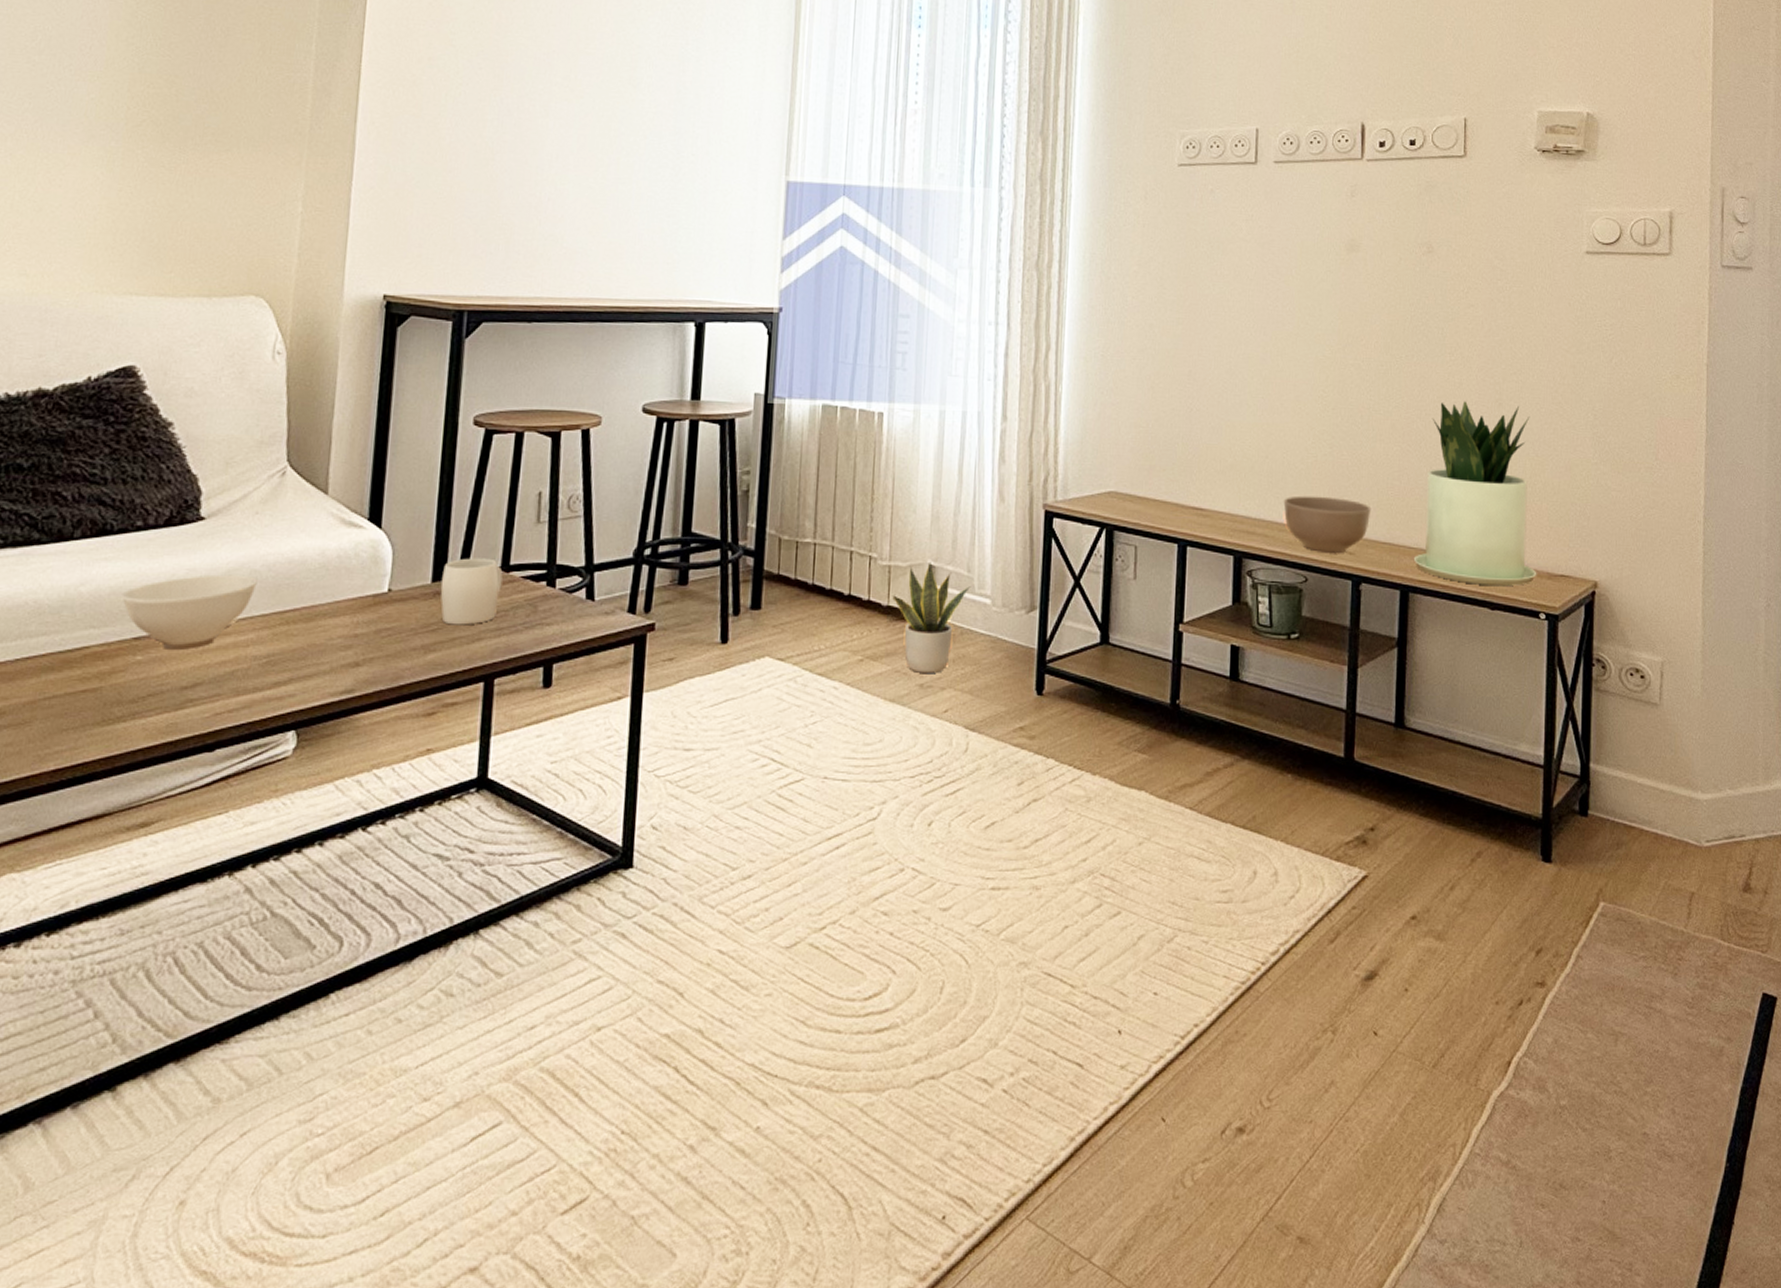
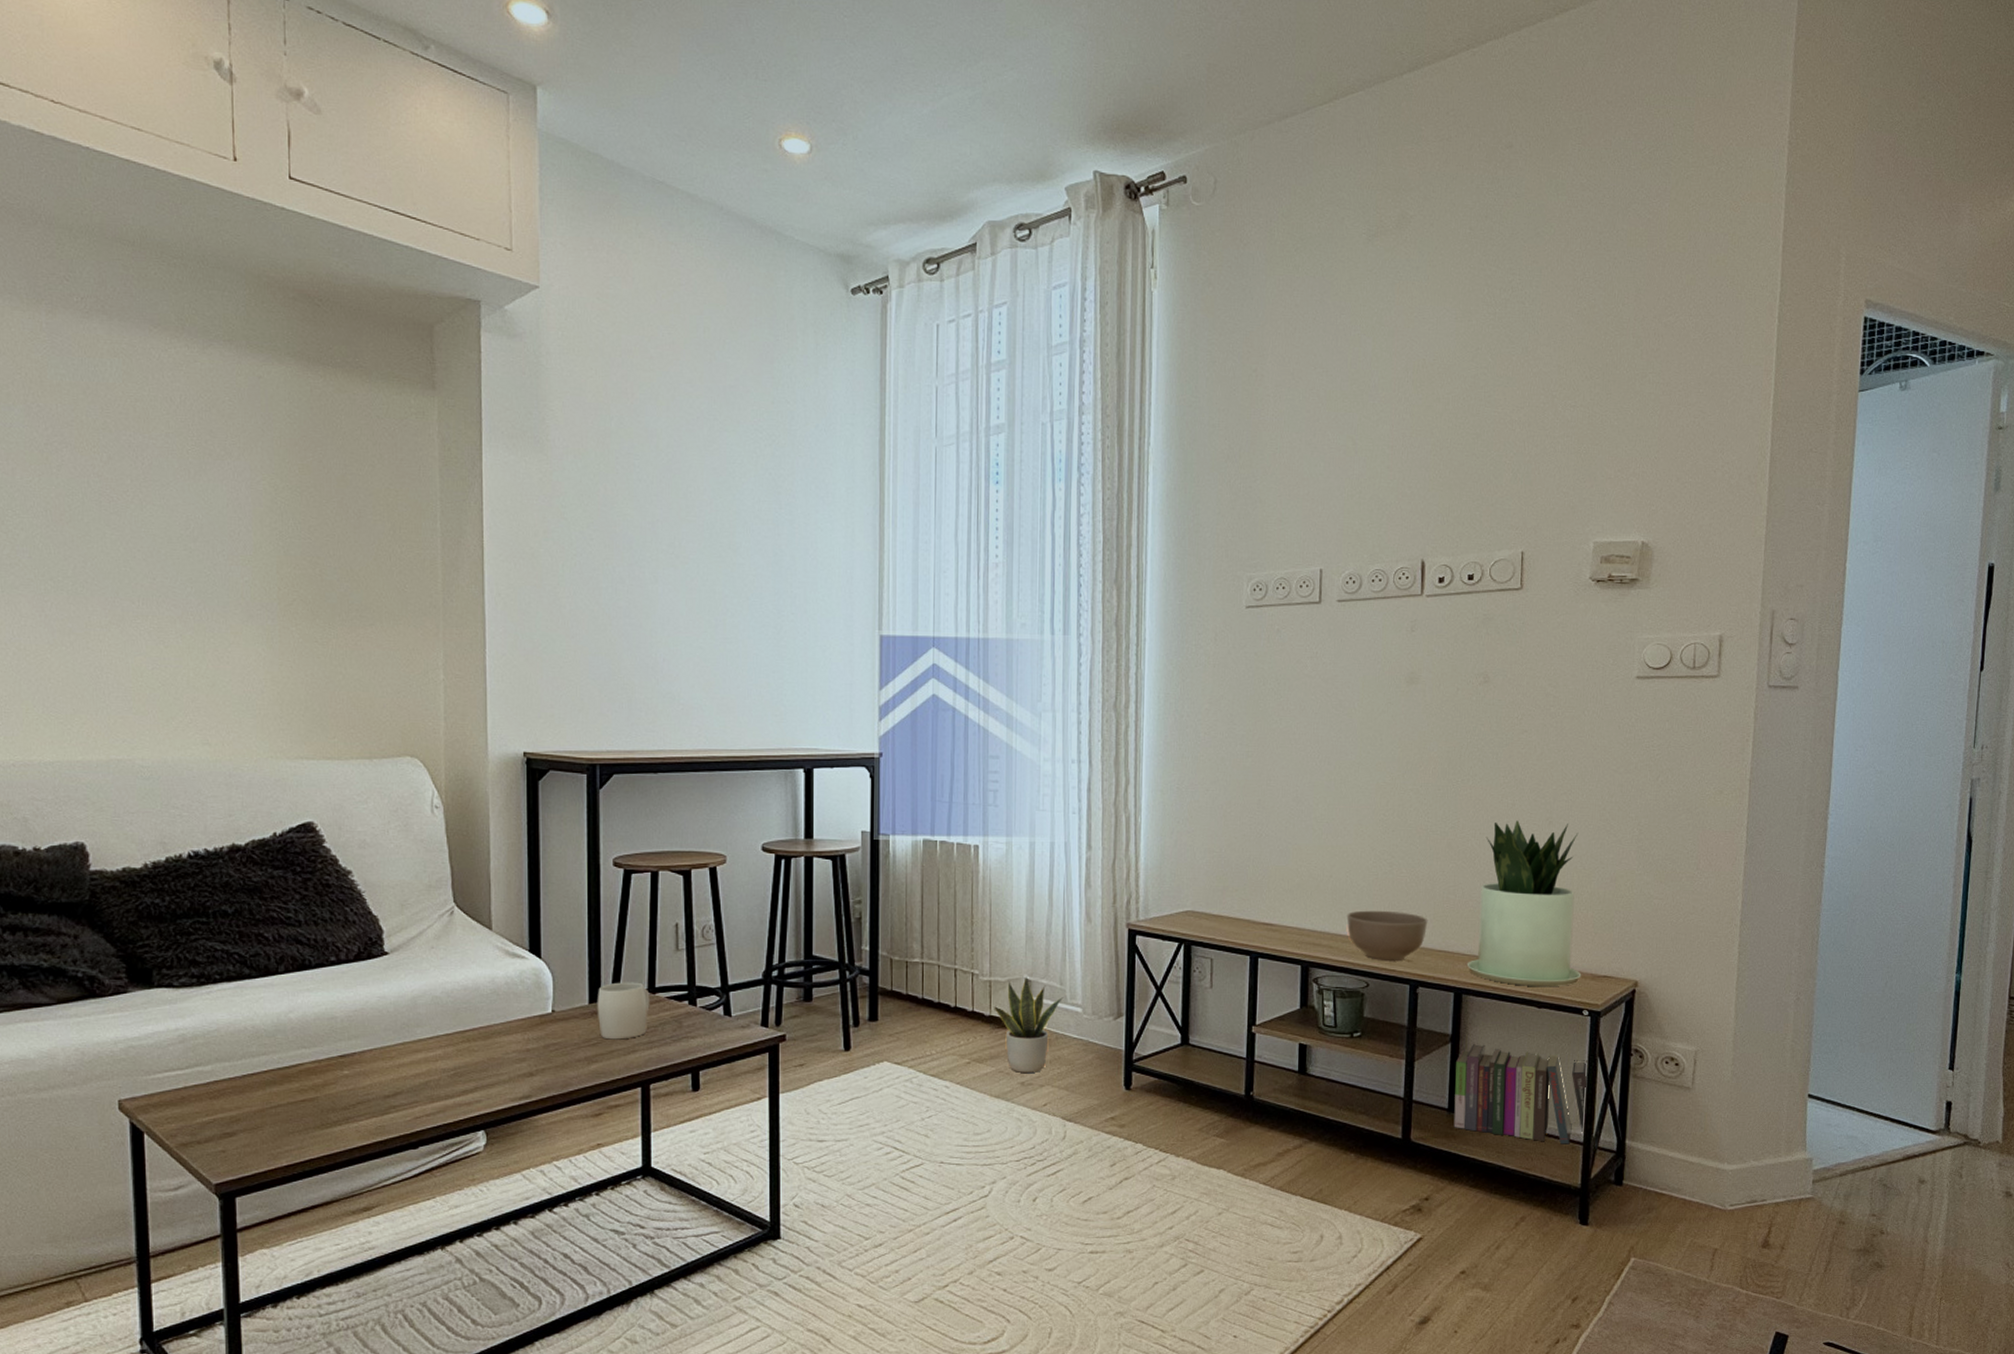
bowl: present [121,574,258,651] -> none [325,1001,439,1066]
books: none [1401,648,1561,773] -> present [1453,1043,1600,1149]

